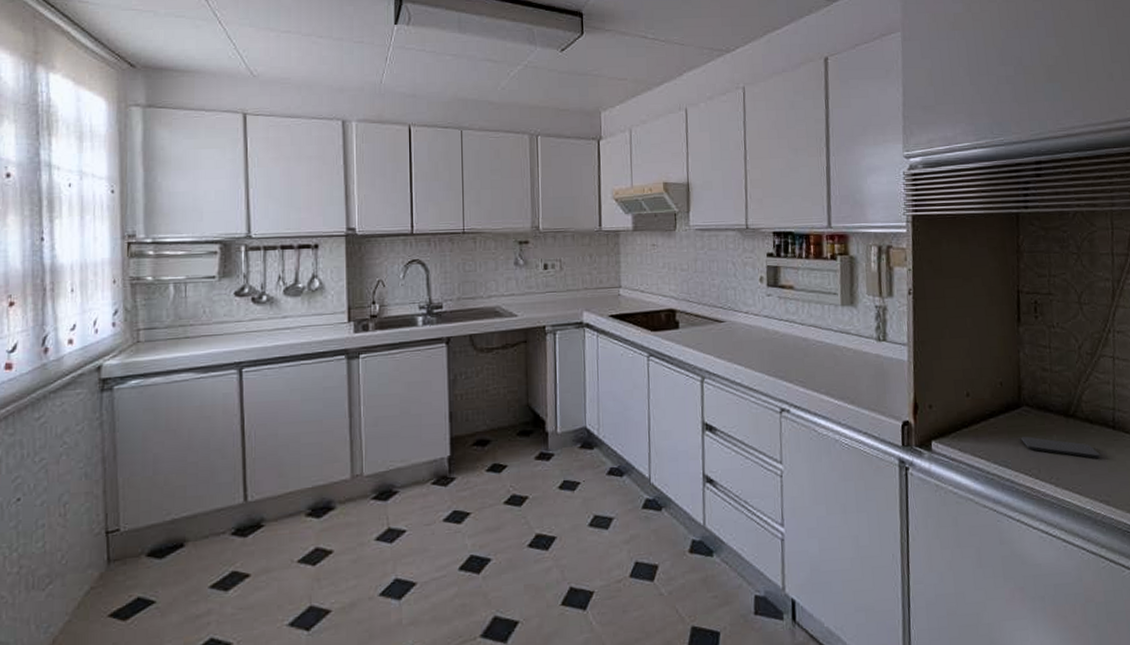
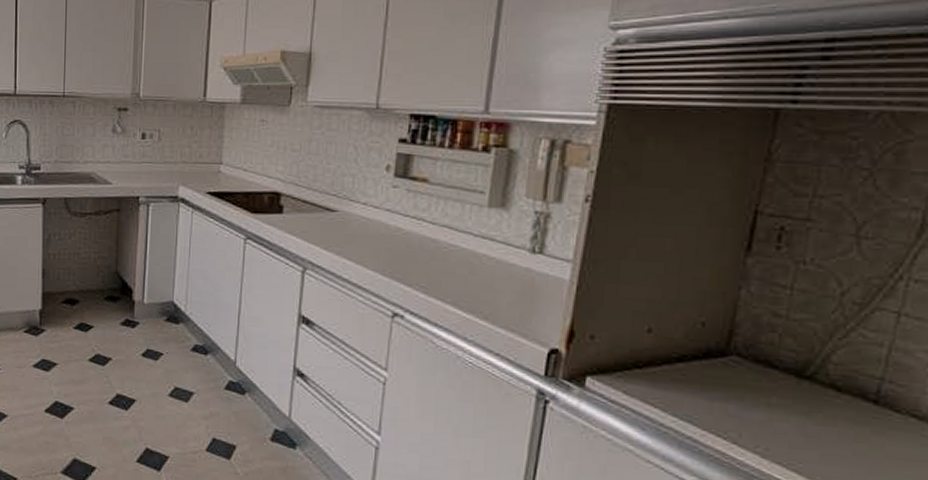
smartphone: present [1021,436,1100,459] -> none [720,392,844,437]

